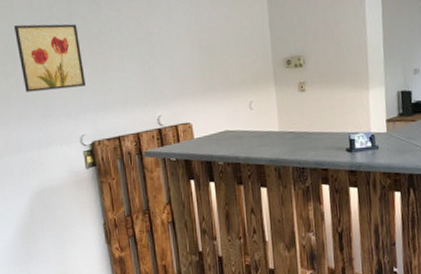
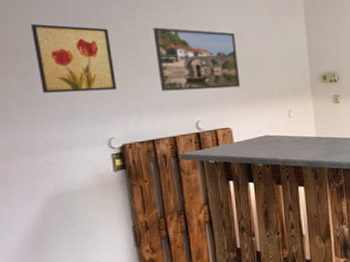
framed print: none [116,17,200,86] -> present [153,27,241,91]

